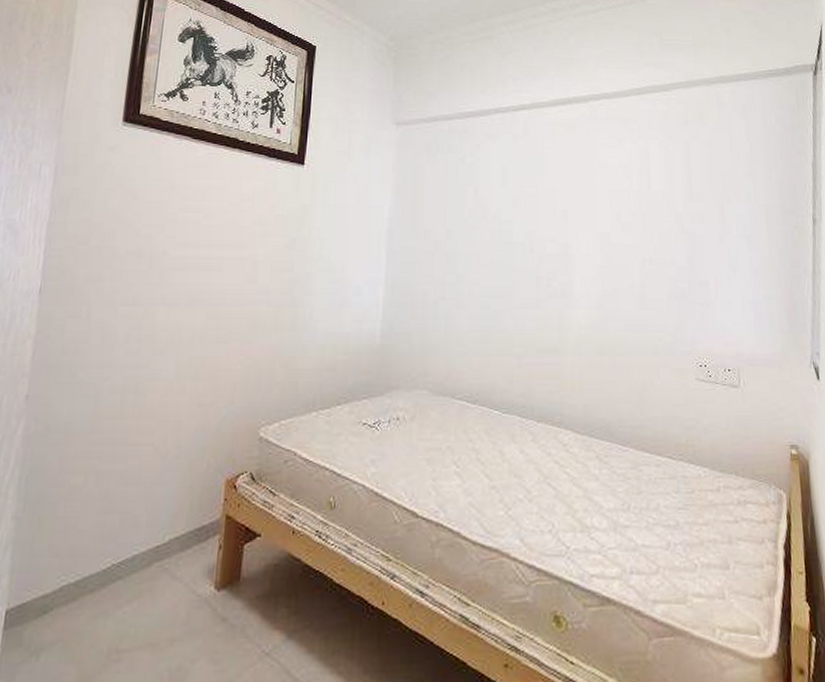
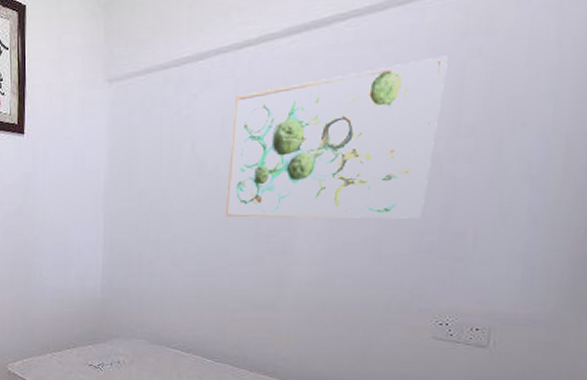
wall art: none [507,136,677,268] -> present [225,55,448,219]

